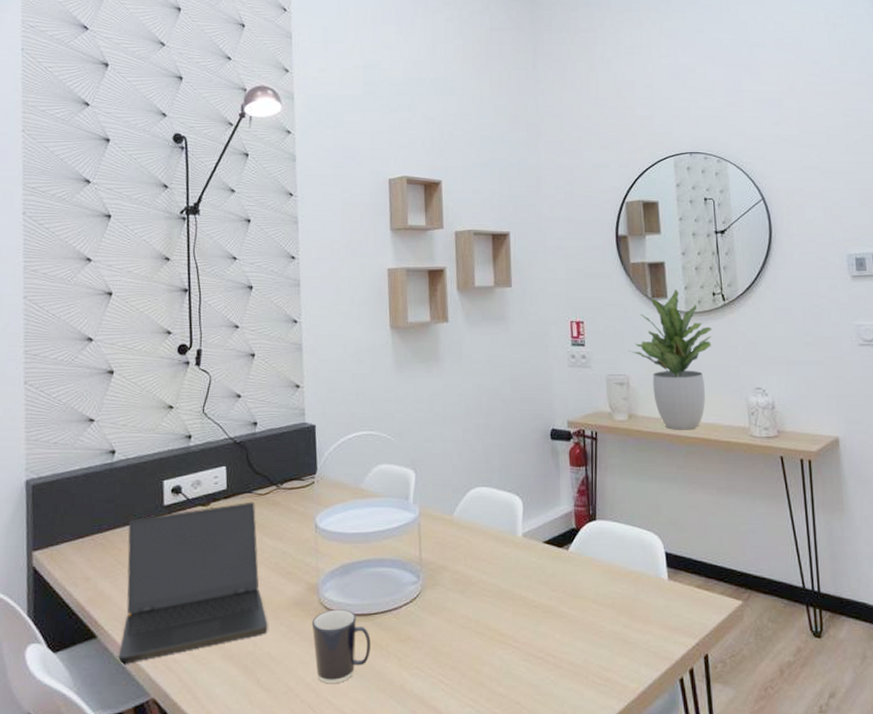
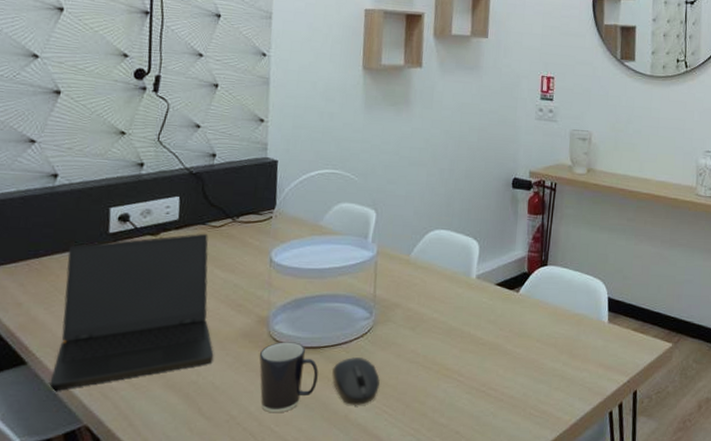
computer mouse: none [383,624,433,674] -> present [331,357,380,405]
potted plant: present [628,290,712,430] -> none [593,53,673,186]

